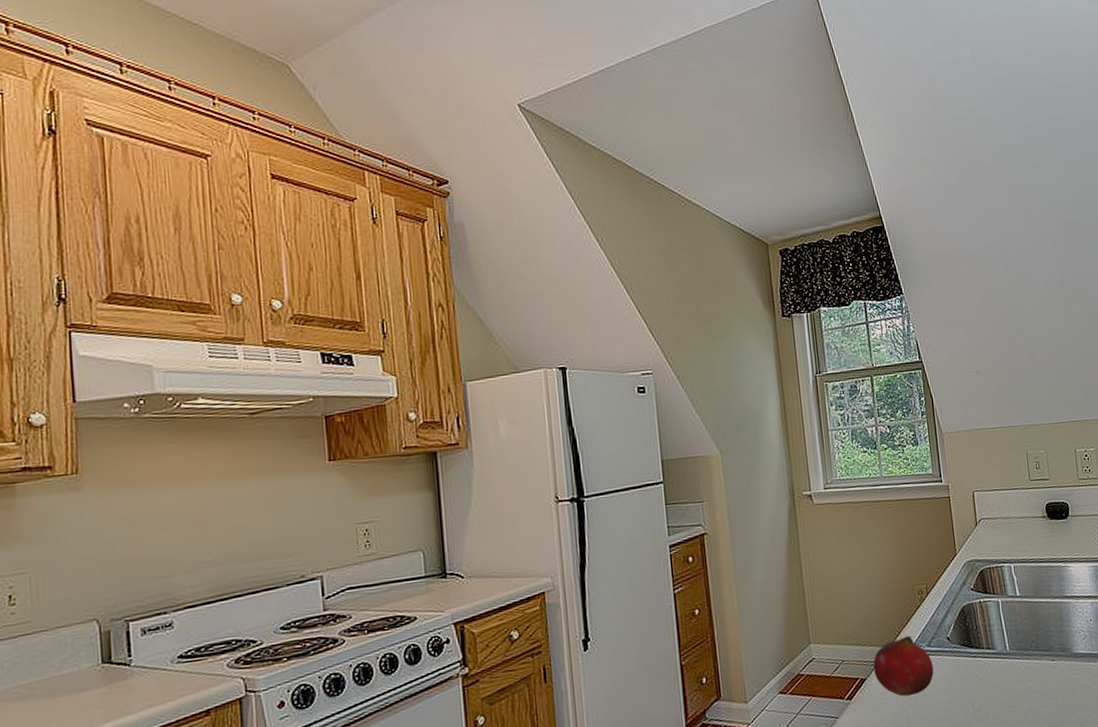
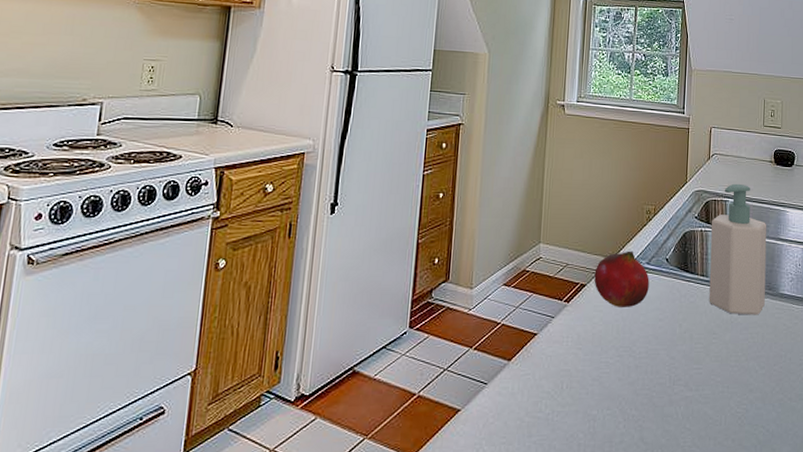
soap bottle: none [989,545,1060,684] -> present [709,183,767,315]

